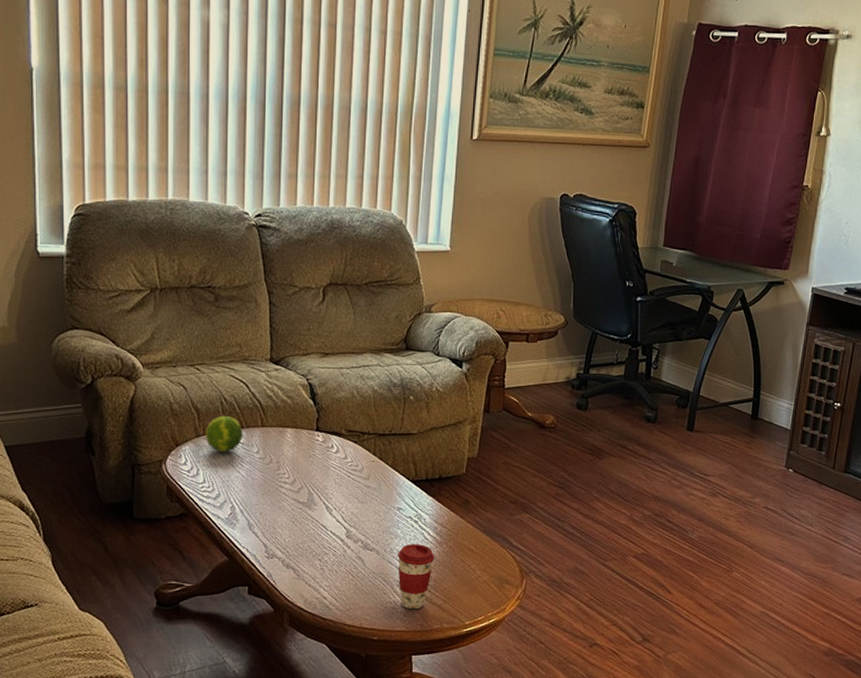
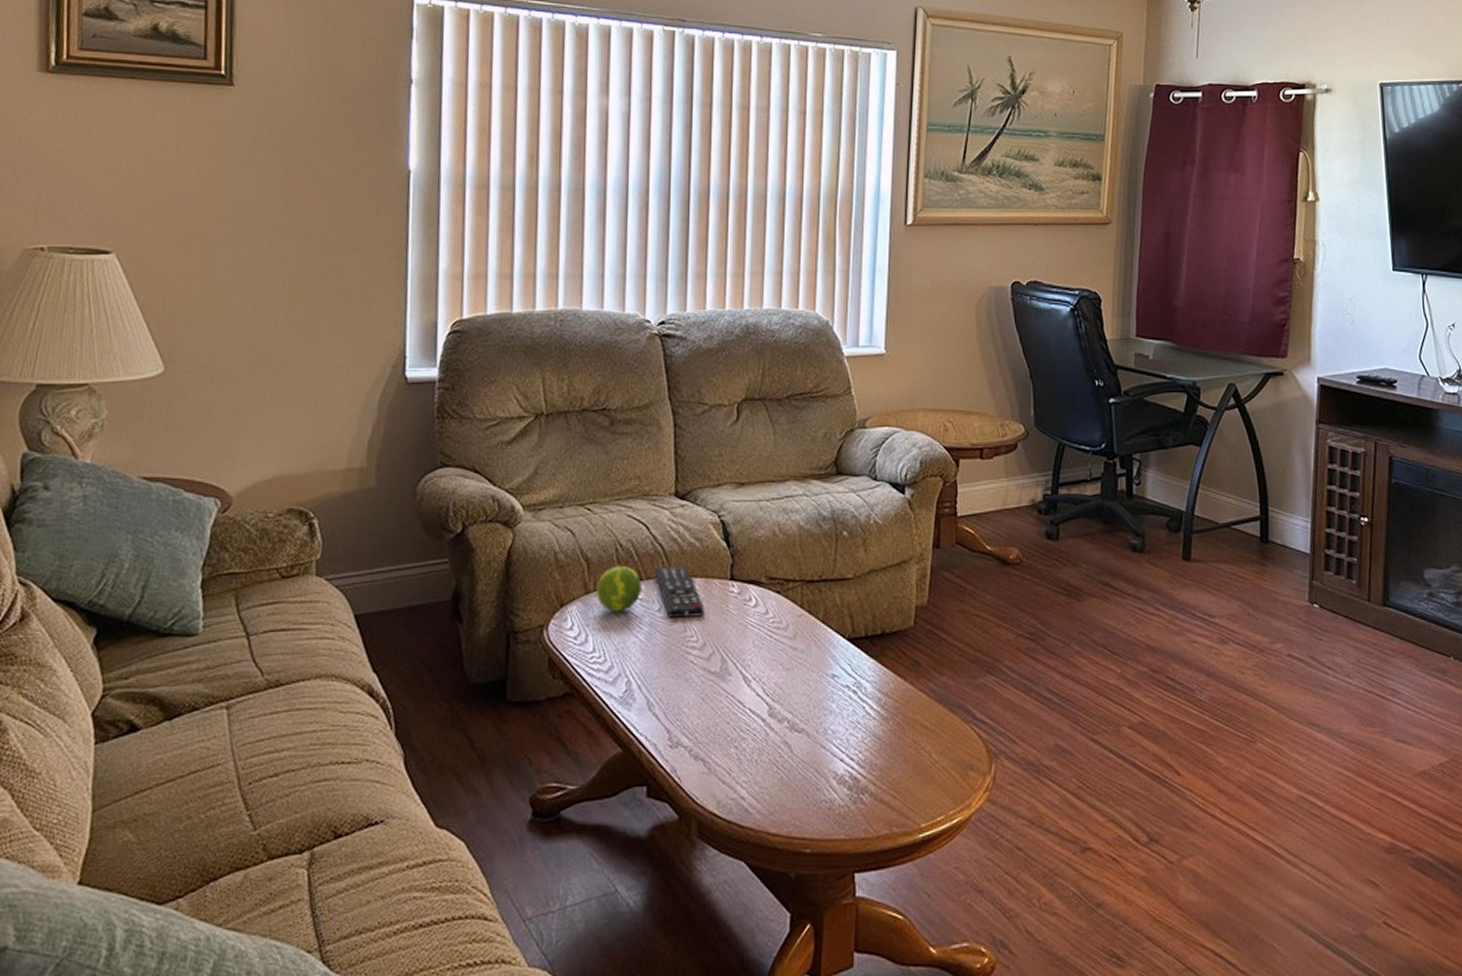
remote control: none [253,418,295,459] -> present [655,566,704,618]
coffee cup: present [398,544,435,610] -> none [833,721,880,810]

